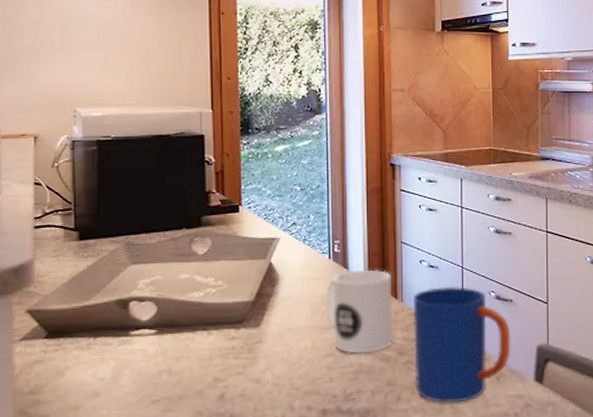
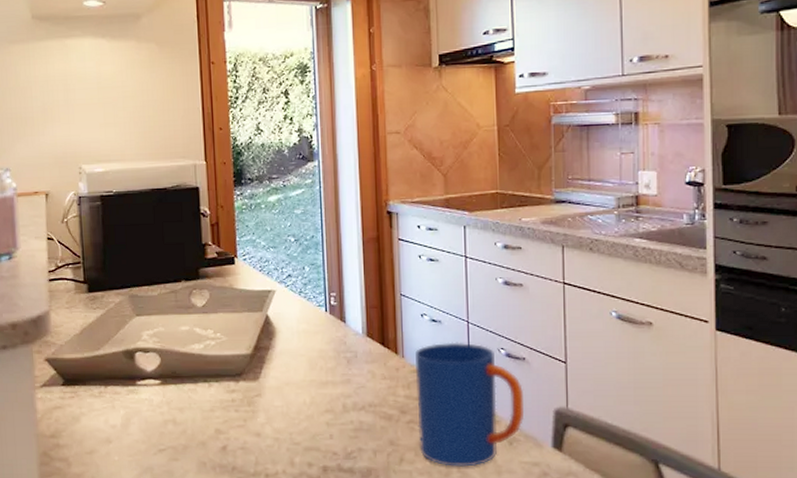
mug: present [326,269,393,353] -> none [323,323,394,410]

